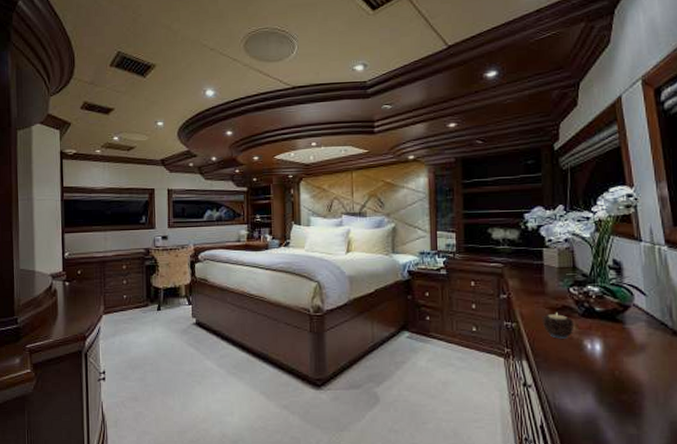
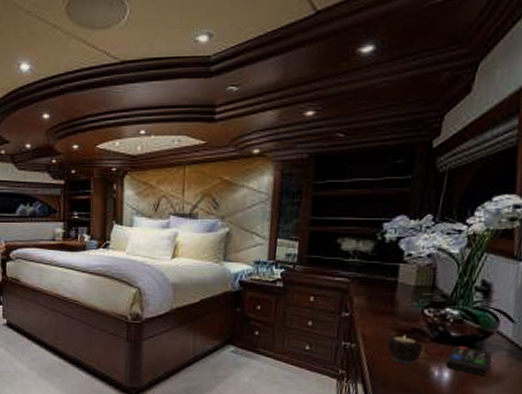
remote control: none [595,320,634,346] -> present [445,346,493,376]

